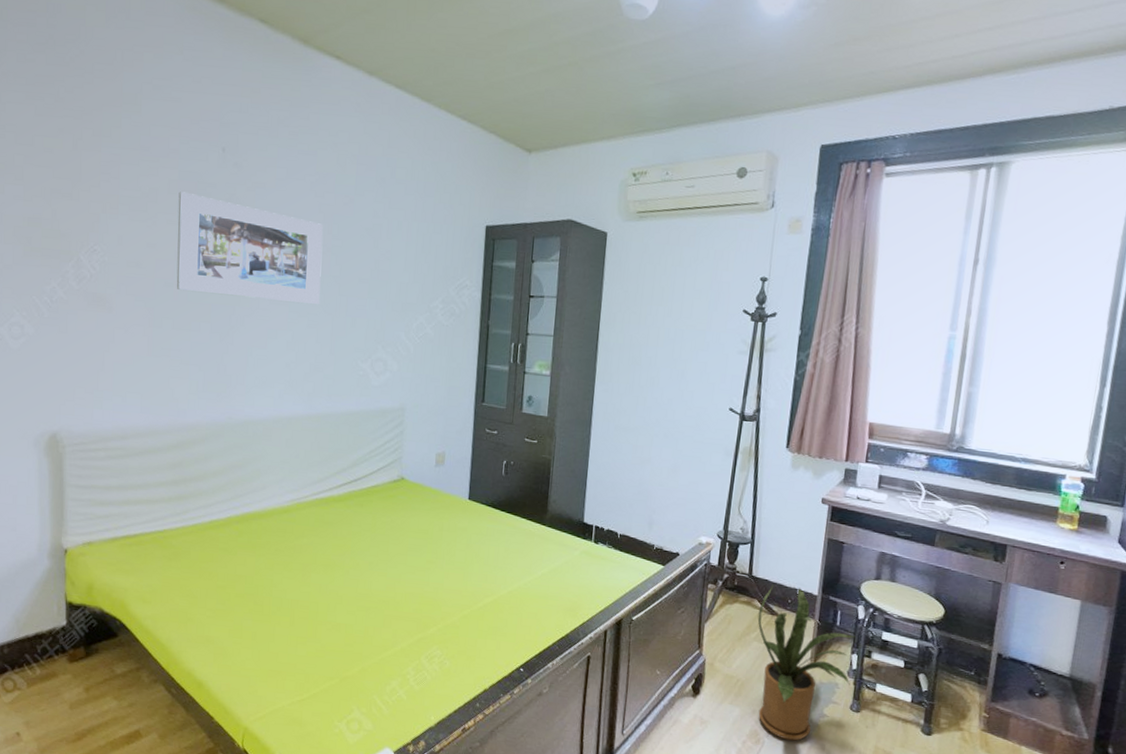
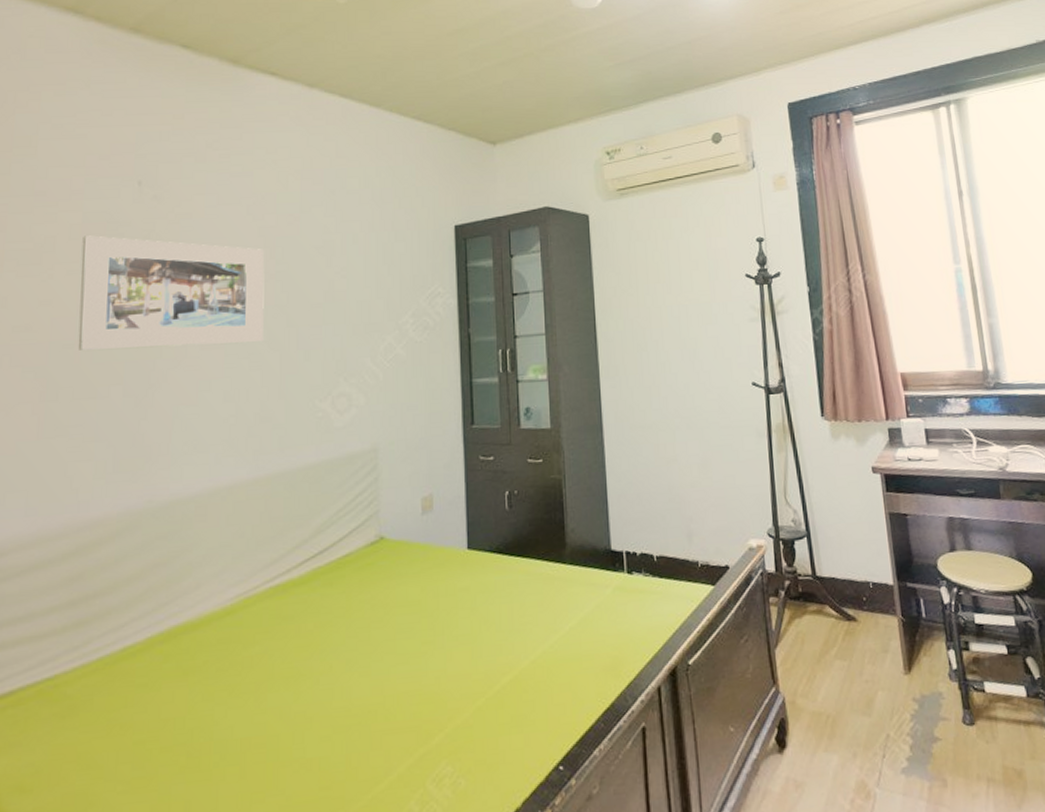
house plant: present [757,585,855,741] -> none [832,580,955,785]

